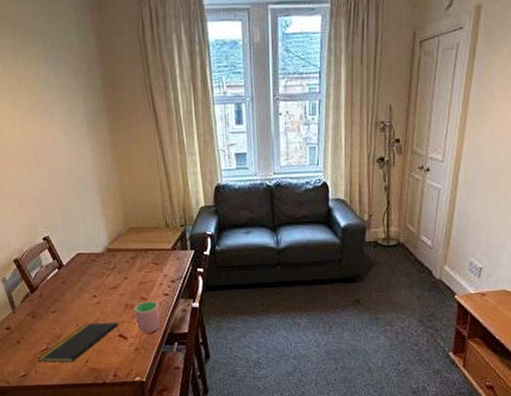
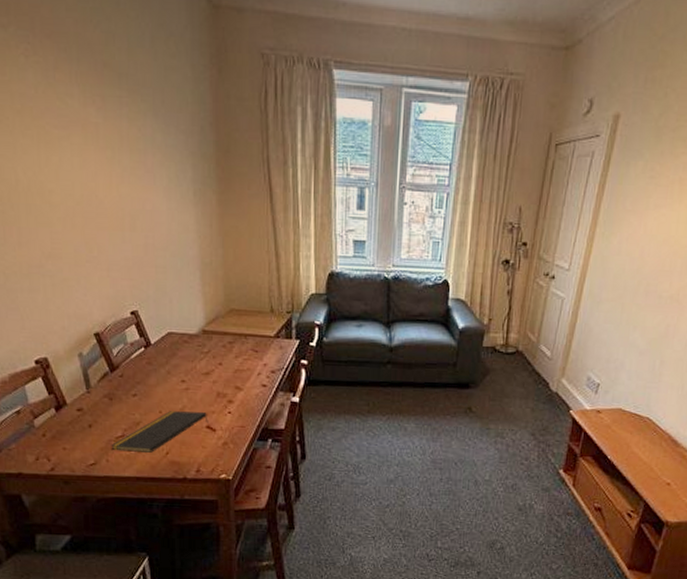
cup: present [134,301,160,333] -> none [227,391,254,426]

